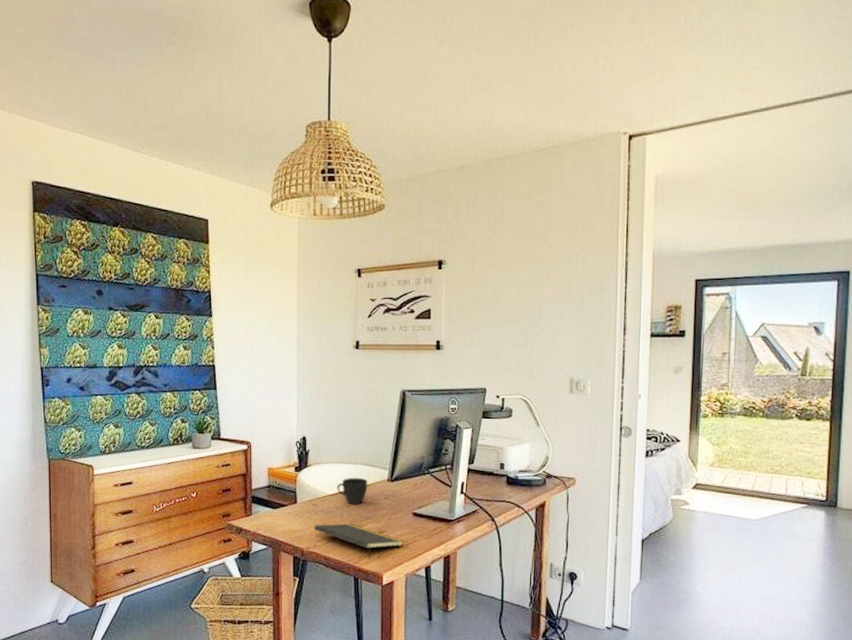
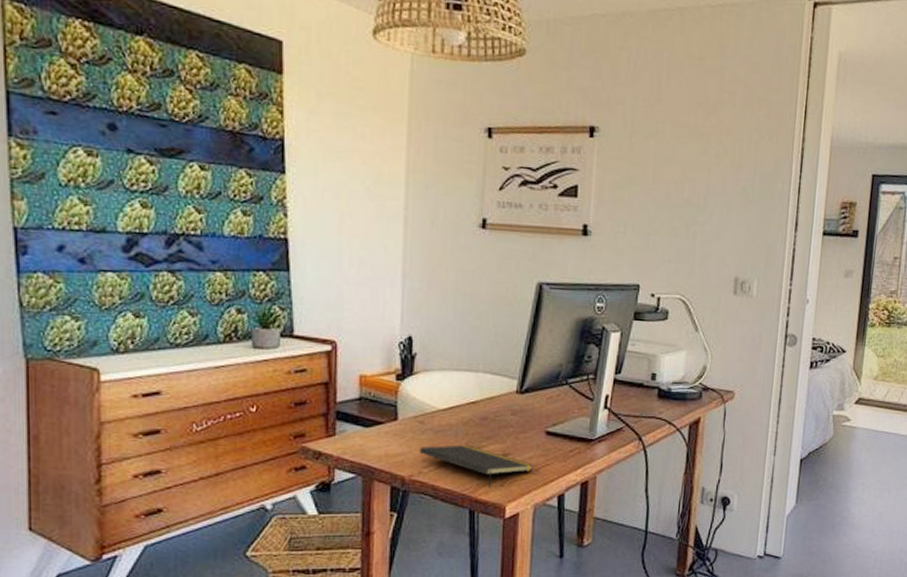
cup: present [337,477,368,504] -> none [451,388,491,421]

